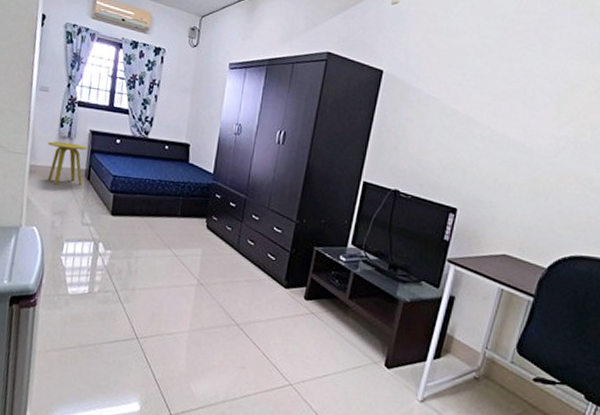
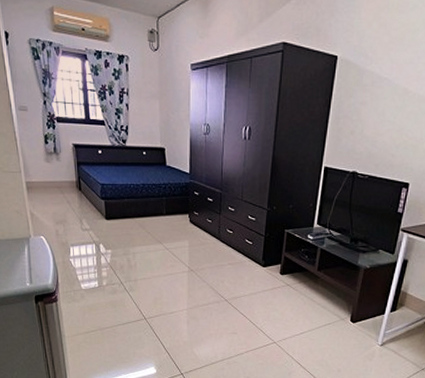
side table: present [47,141,89,186] -> none [37,158,75,198]

